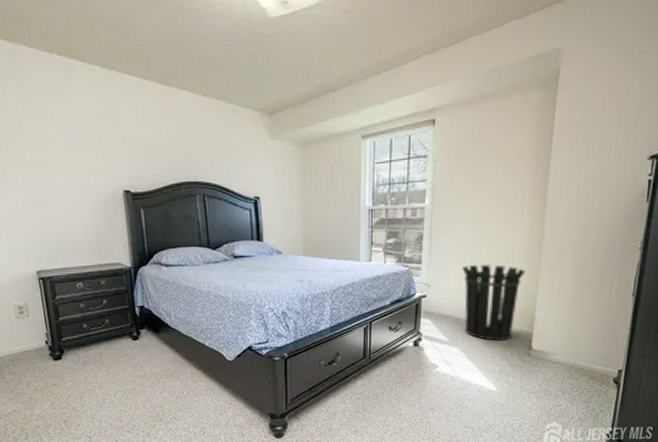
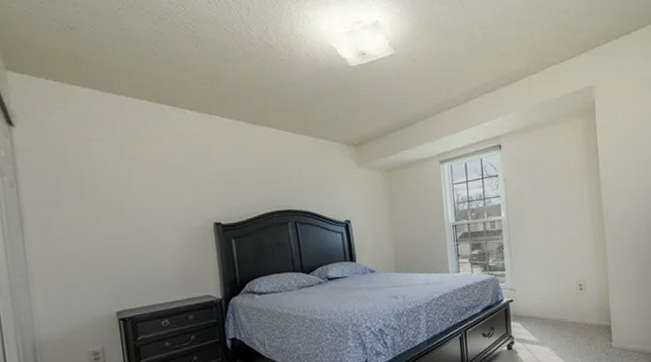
waste bin: present [462,263,526,342] -> none [541,266,596,337]

